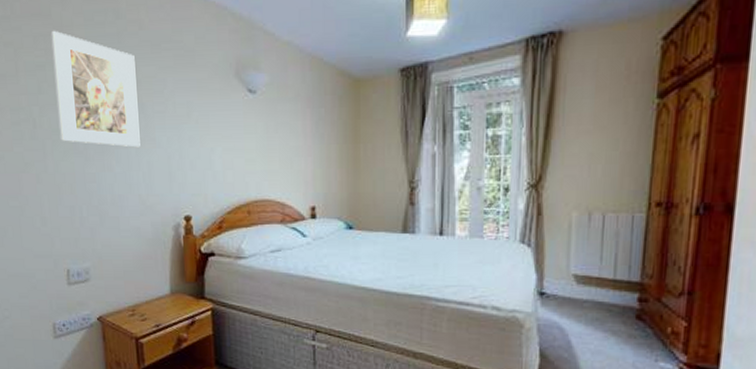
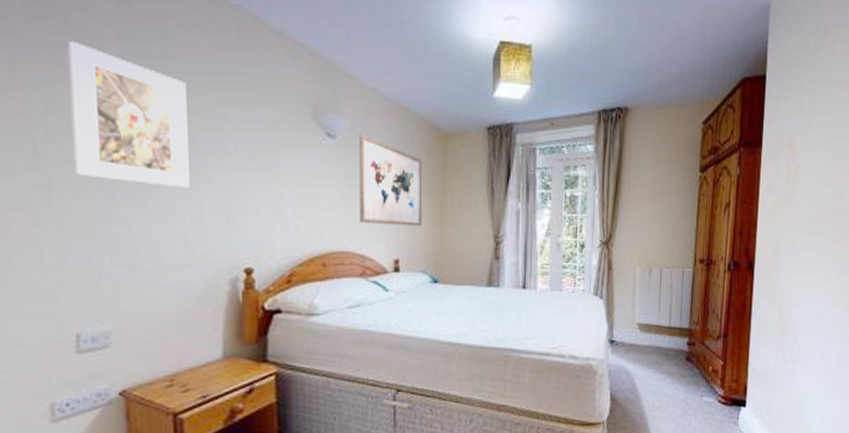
wall art: none [277,88,337,175] -> present [359,135,423,227]

